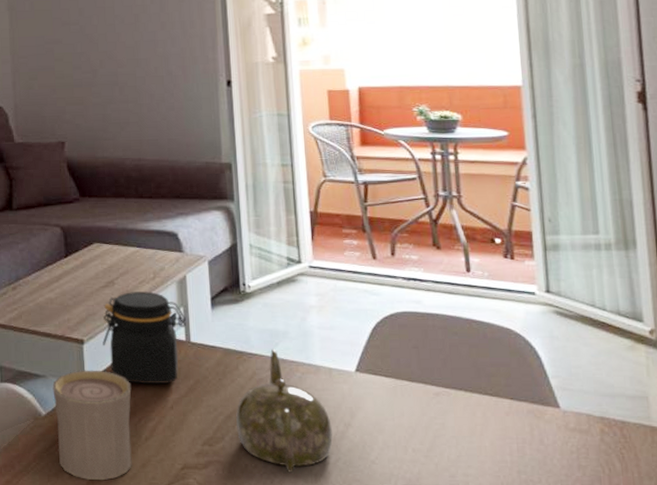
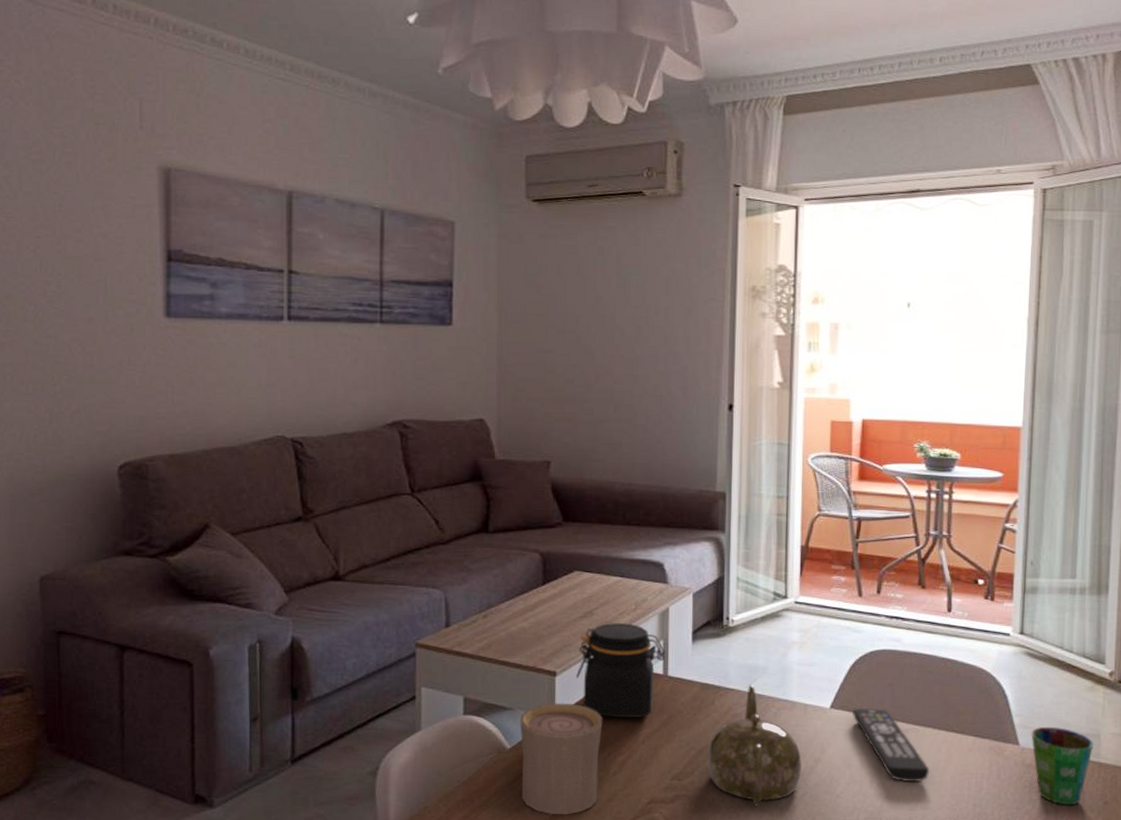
remote control: none [378,370,467,447] -> present [852,707,930,782]
cup: none [571,388,642,472] -> present [1031,726,1094,805]

